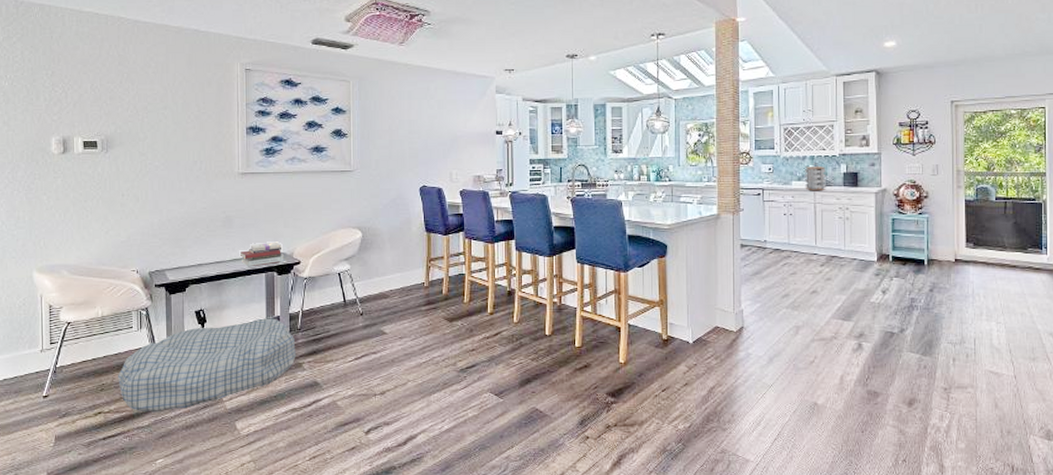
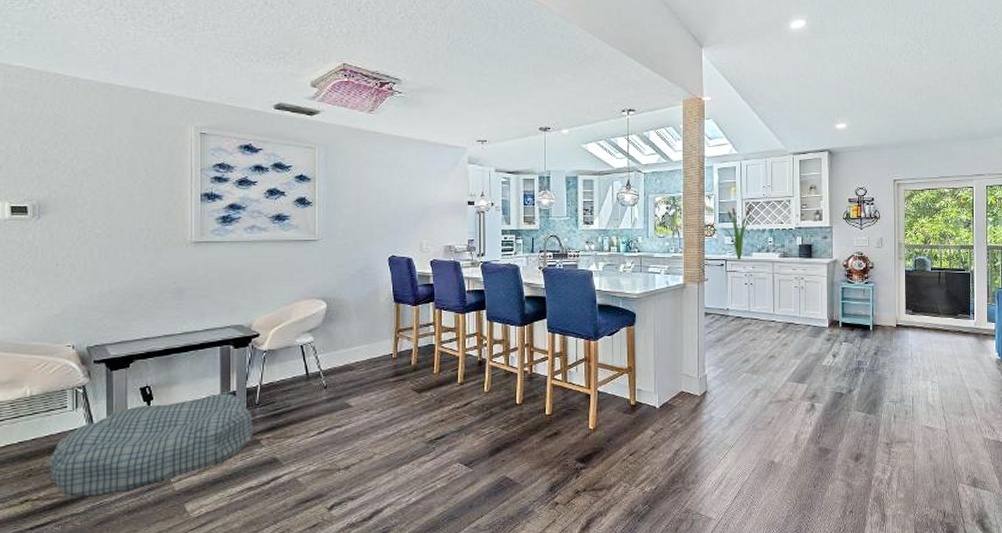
books: present [239,242,284,267] -> none [191,313,241,341]
plant: none [758,131,791,189] -> present [722,205,752,260]
spice rack: present [805,163,826,191] -> none [764,235,783,262]

